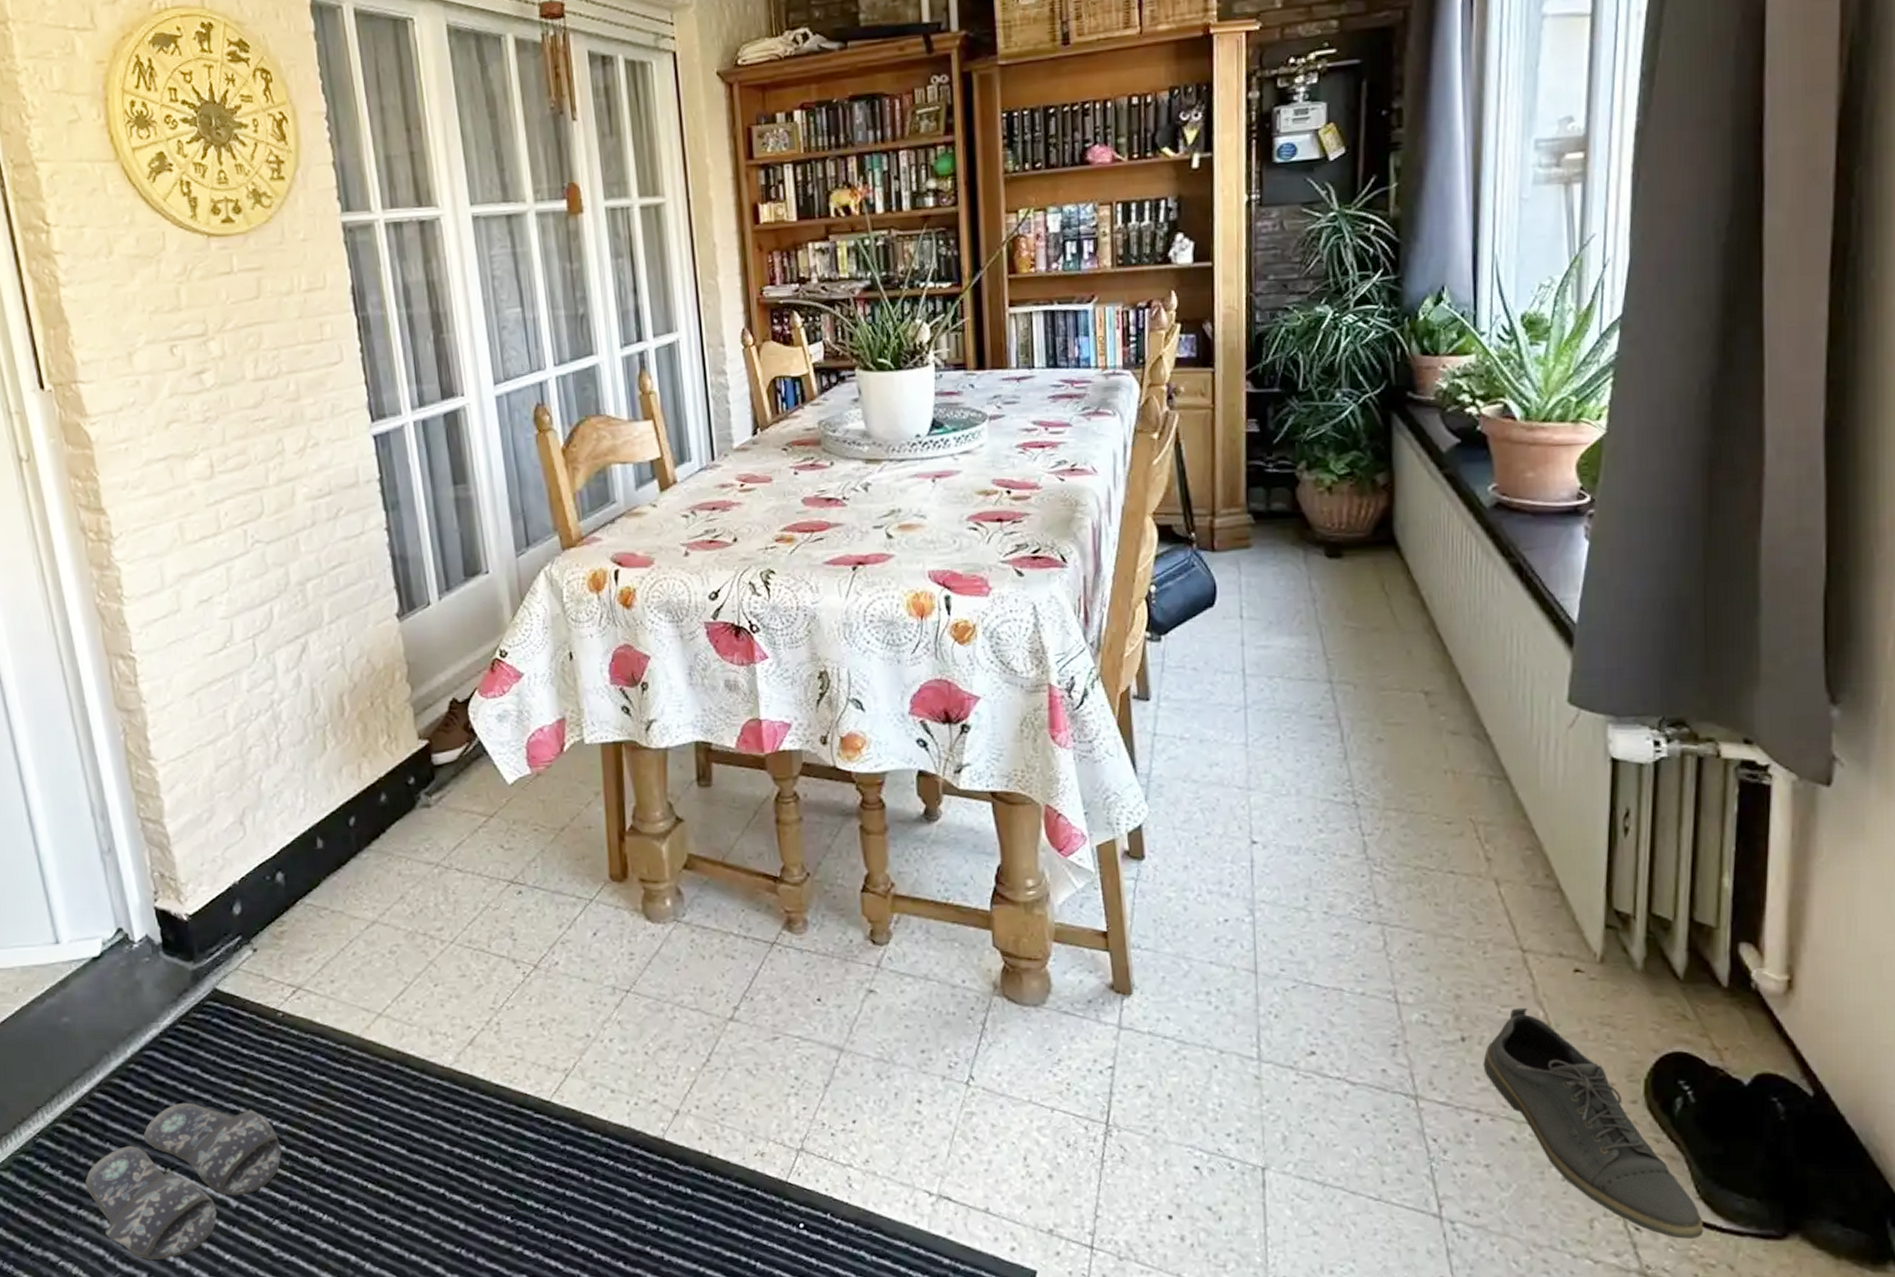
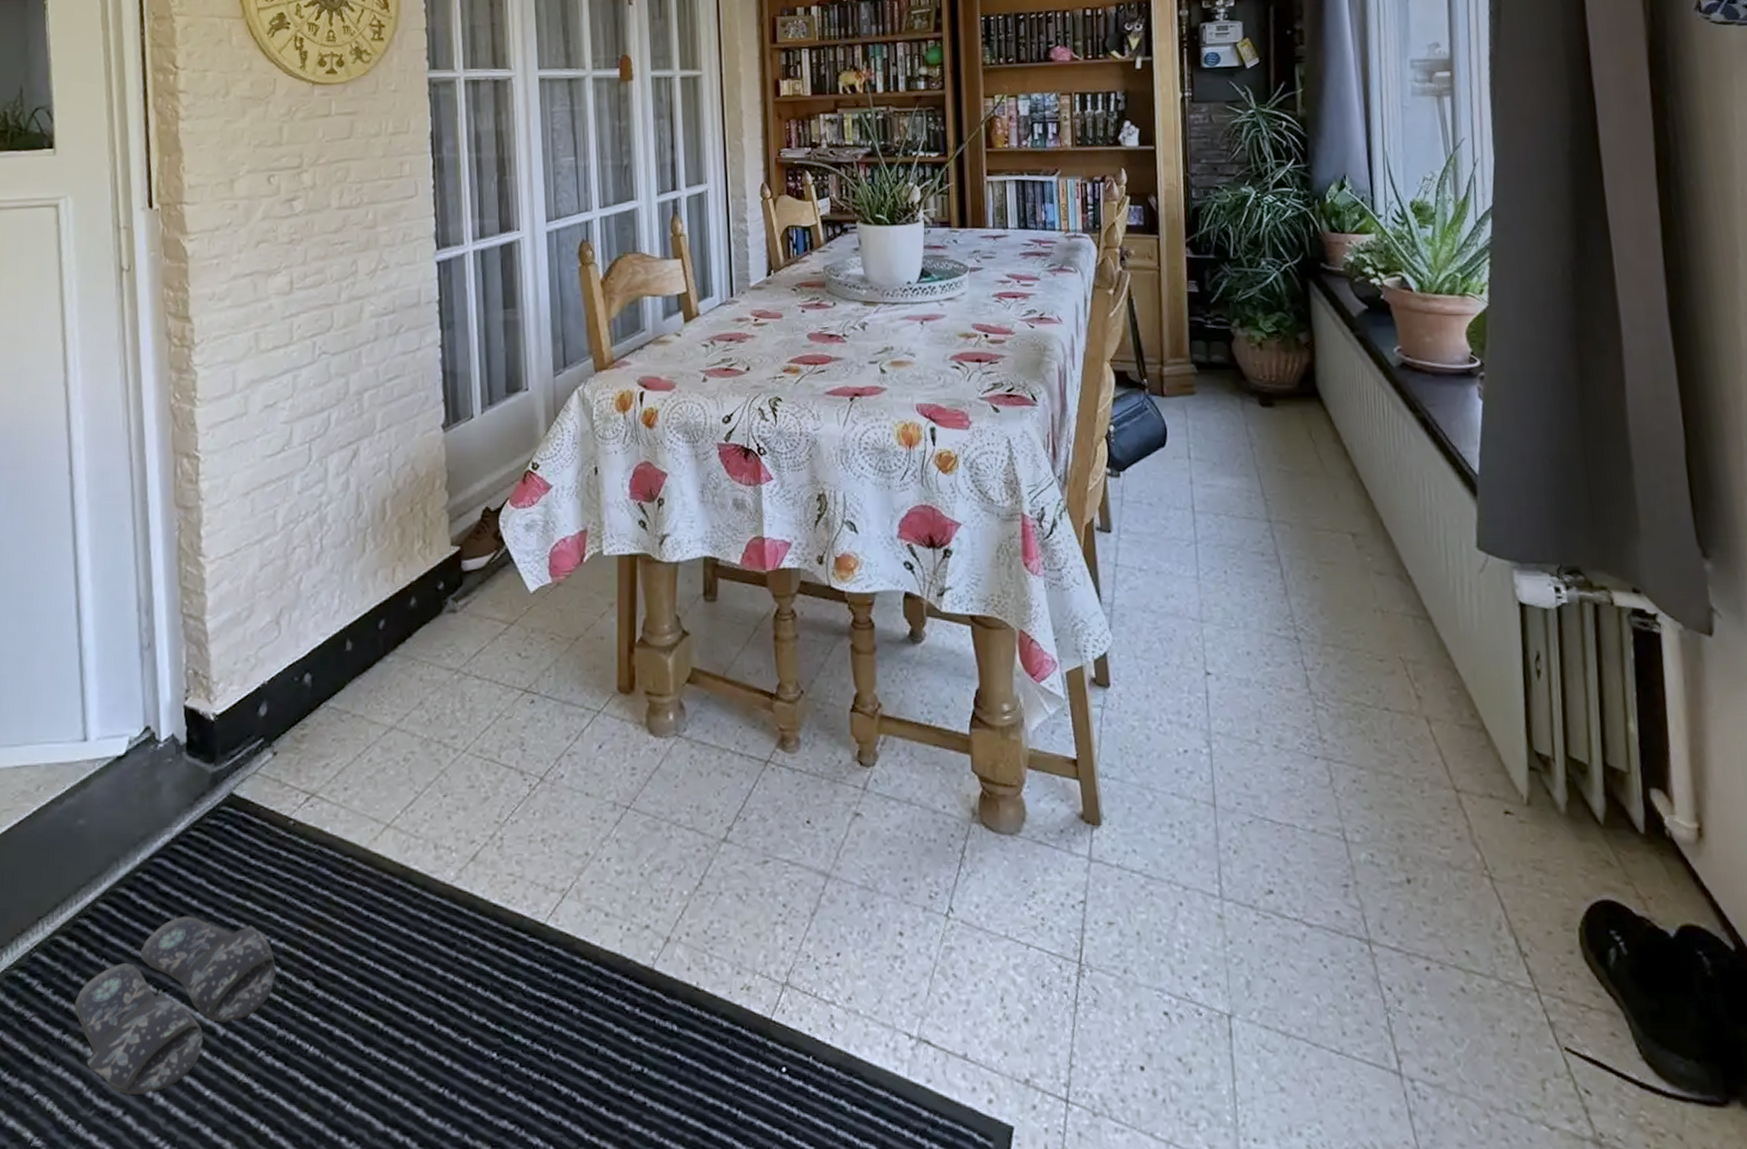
shoe: present [1483,1007,1704,1239] -> none [1428,849,1650,1104]

